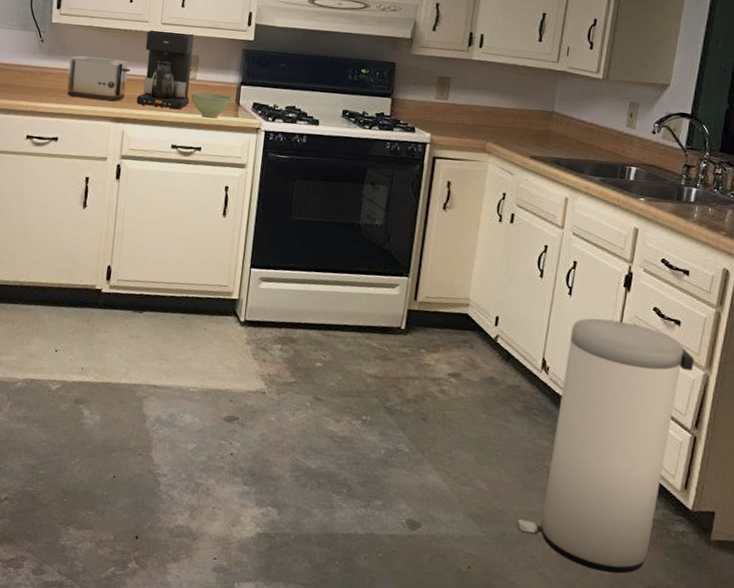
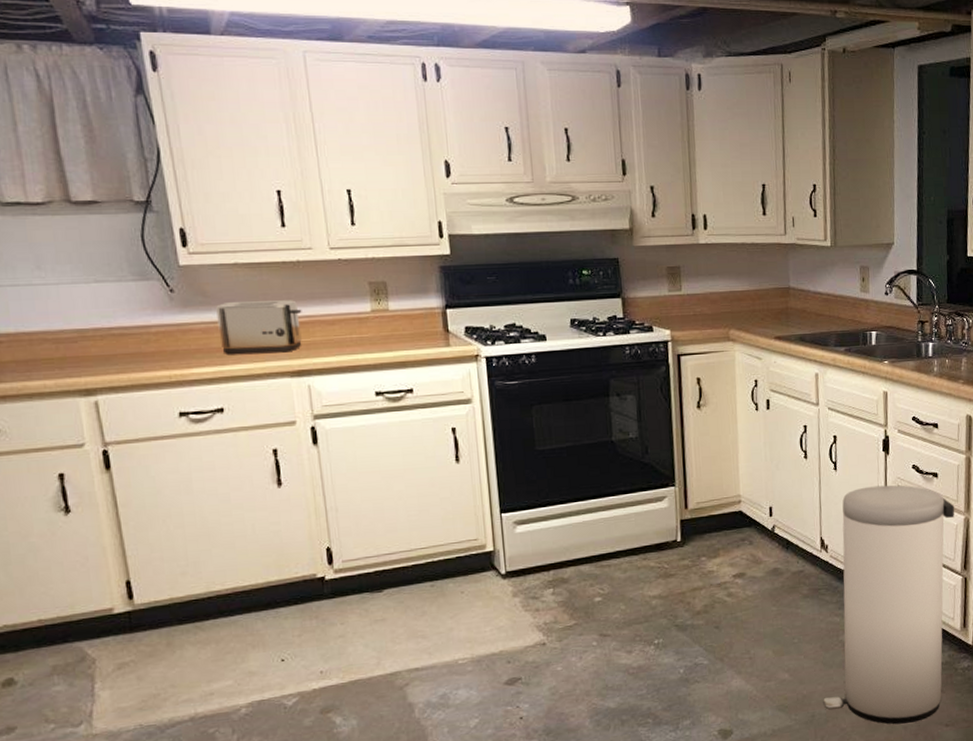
coffee maker: present [136,29,195,110] -> none [313,255,386,351]
bowl: present [190,92,232,118] -> none [386,322,439,353]

